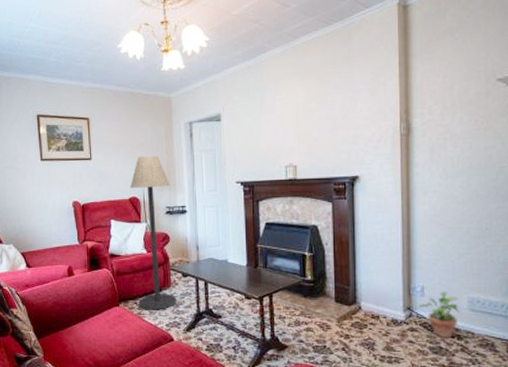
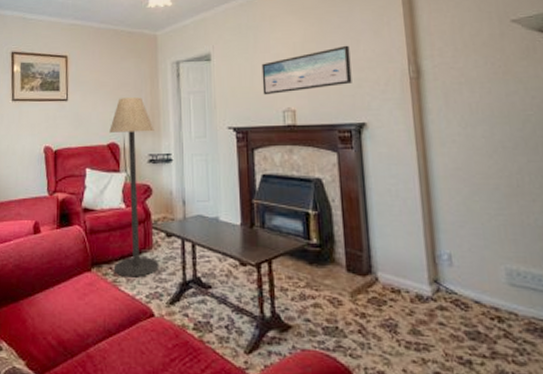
wall art: none [267,104,349,152] -> present [261,45,352,95]
potted plant: present [418,291,460,339] -> none [446,261,498,321]

